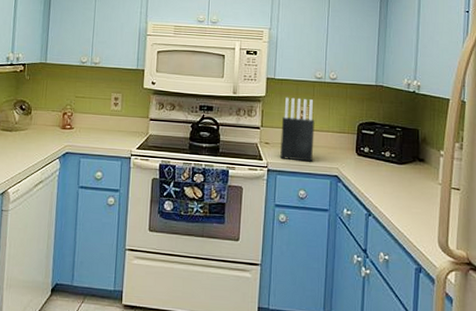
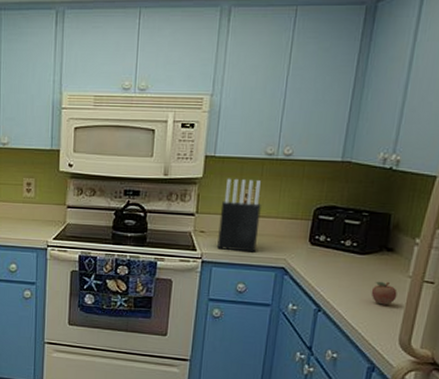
fruit: none [410,188,432,210] -> present [371,281,397,305]

